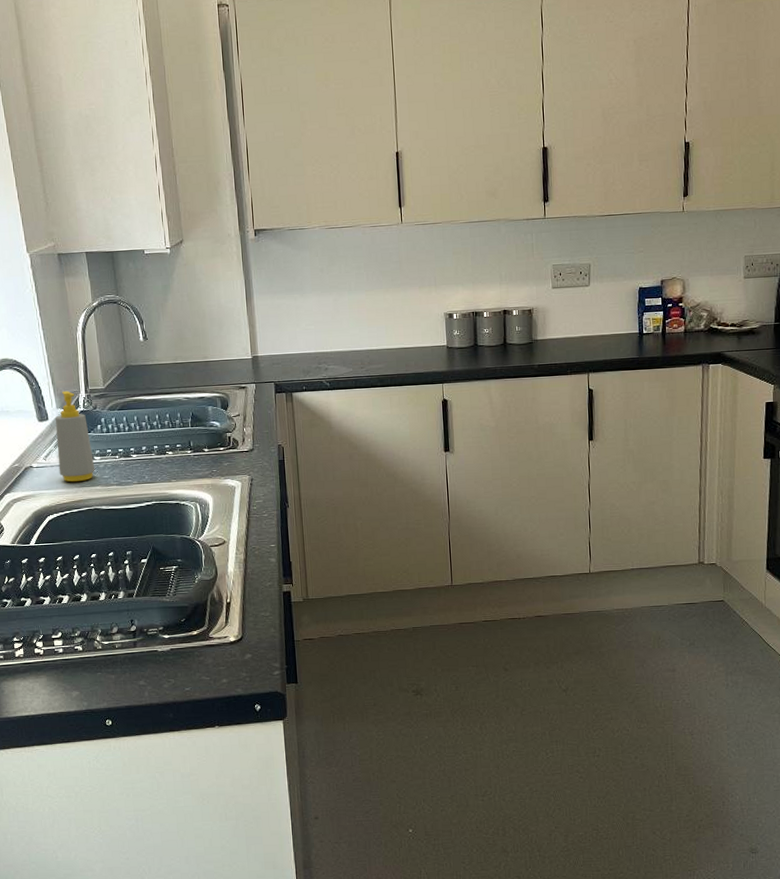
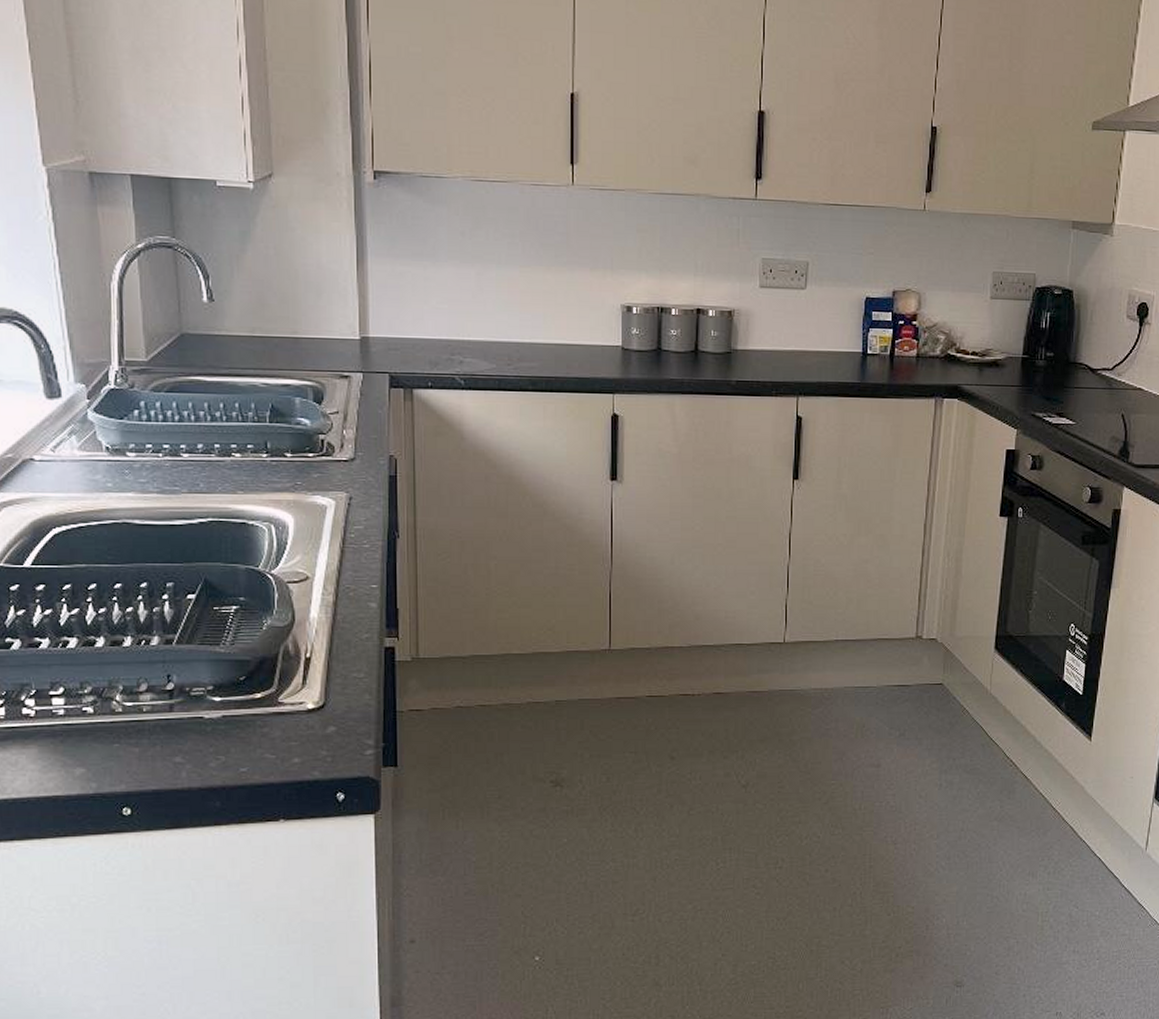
soap bottle: present [55,390,95,482] -> none [71,359,127,485]

